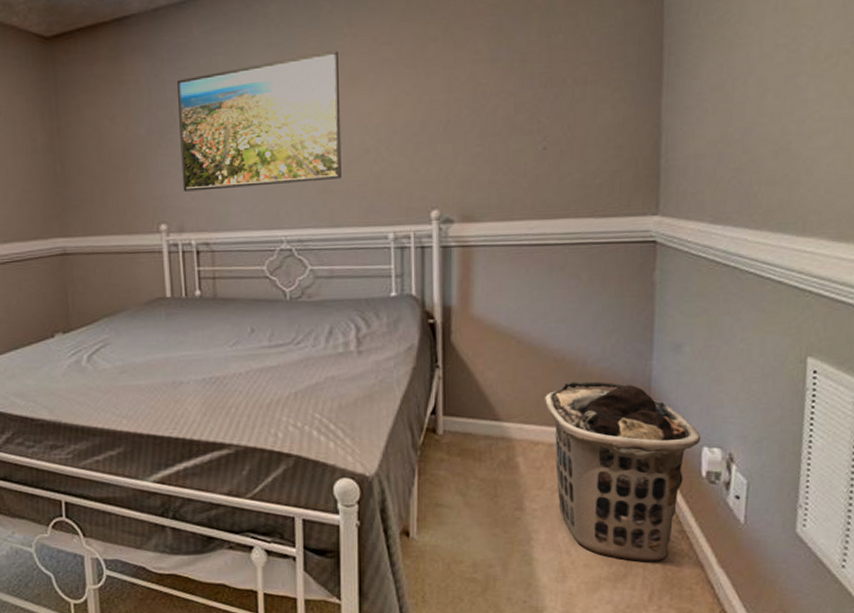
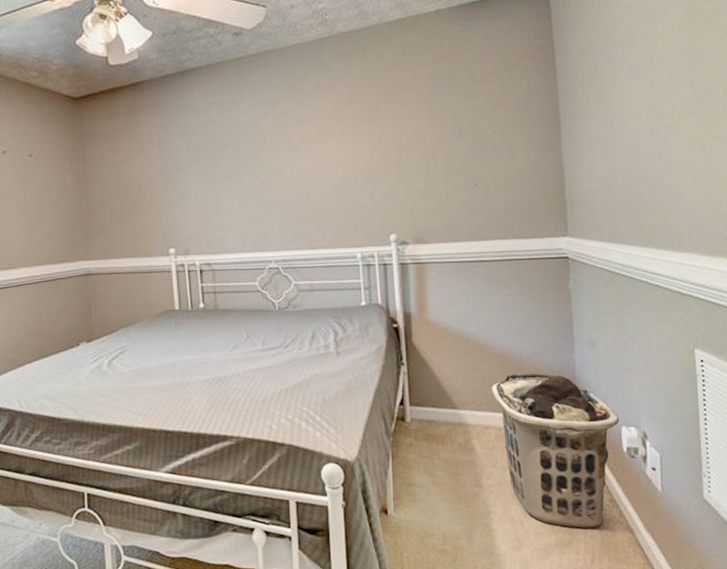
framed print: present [177,50,342,192] -> none [182,108,317,221]

